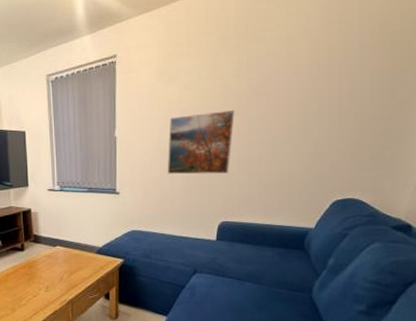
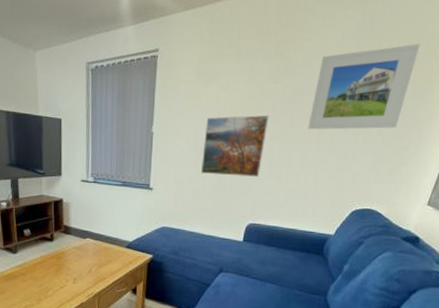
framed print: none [277,21,394,121] -> present [308,44,420,130]

